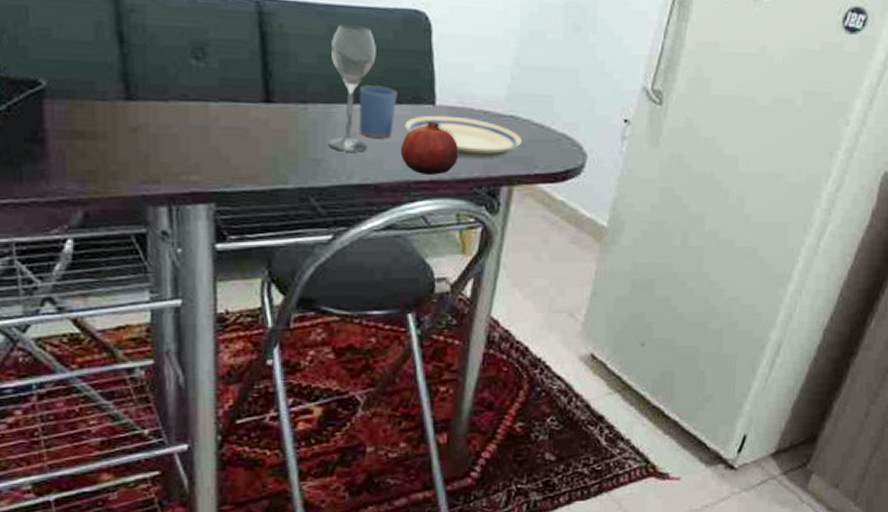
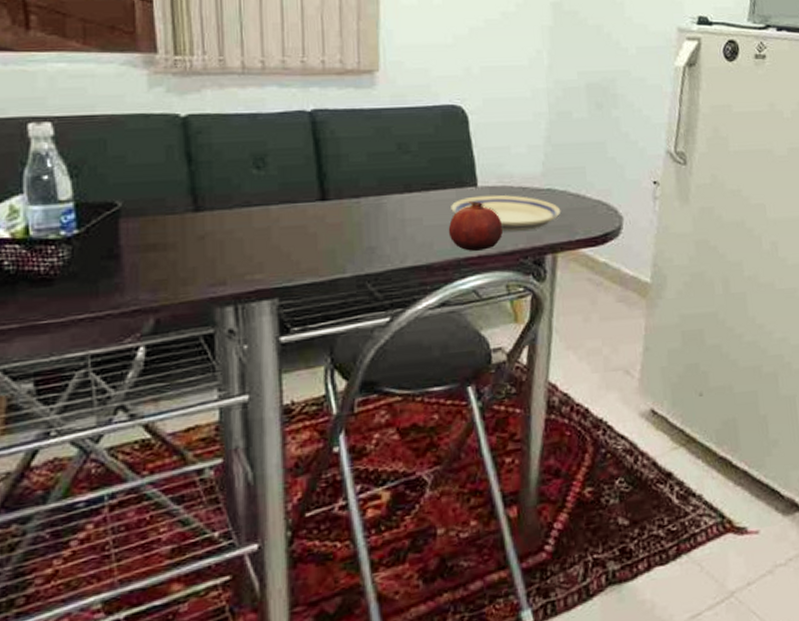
wineglass: present [328,25,376,152] -> none [377,124,420,238]
mug: present [358,85,398,138] -> none [406,175,442,222]

